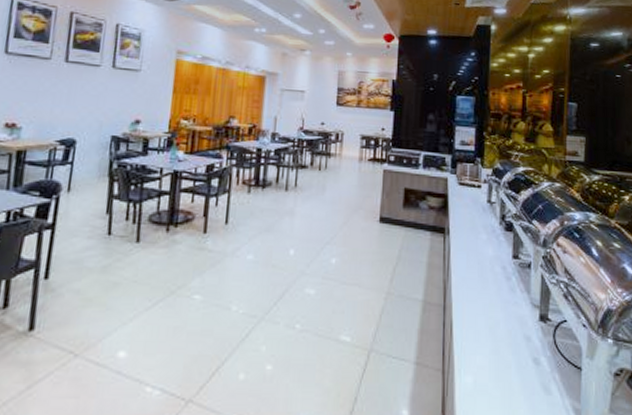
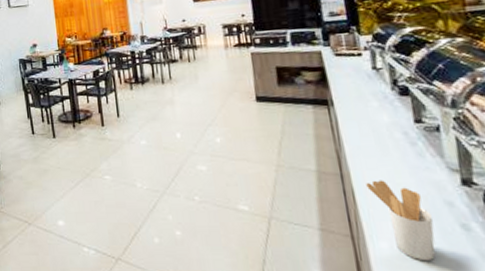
utensil holder: none [464,313,513,396] -> present [366,180,436,262]

